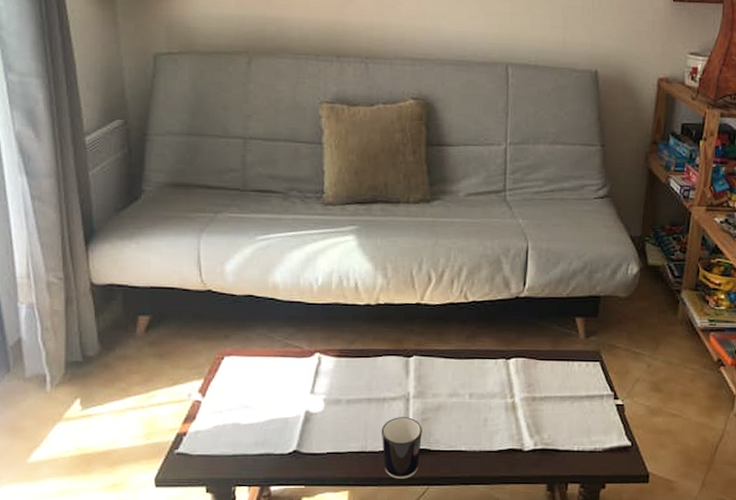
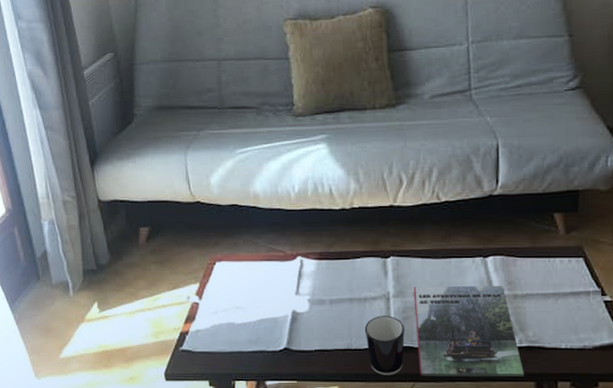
magazine: none [434,387,537,480] -> present [413,285,524,377]

